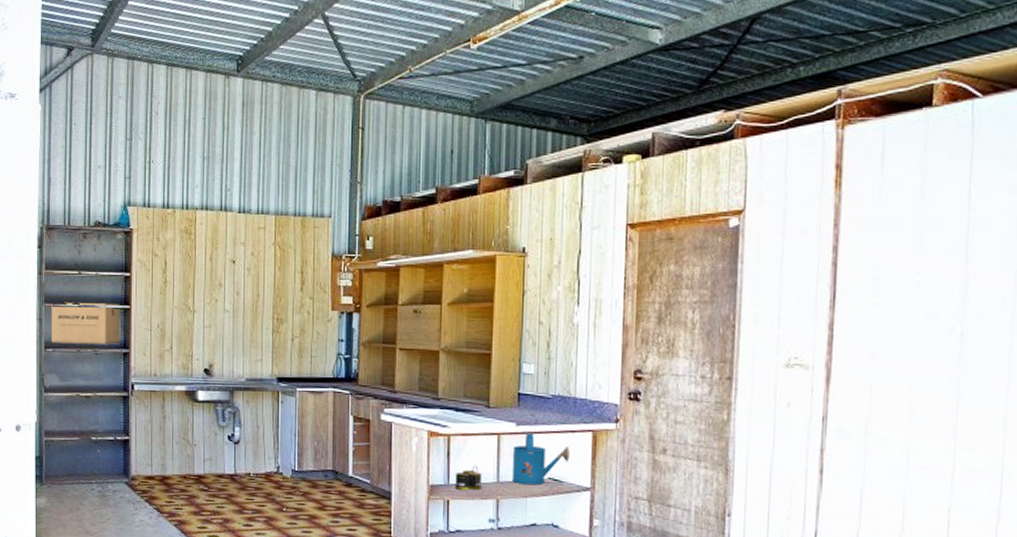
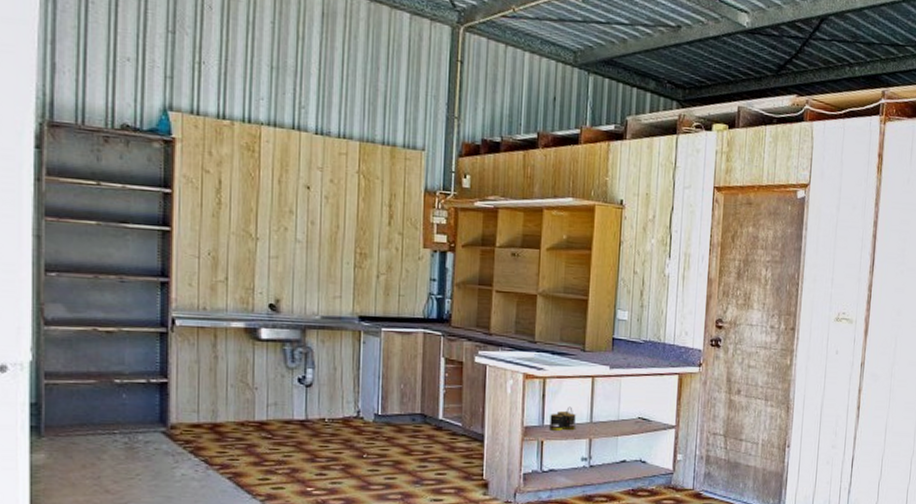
box: present [51,302,120,345] -> none [55,217,156,272]
watering can: present [513,433,570,486] -> none [605,376,658,425]

